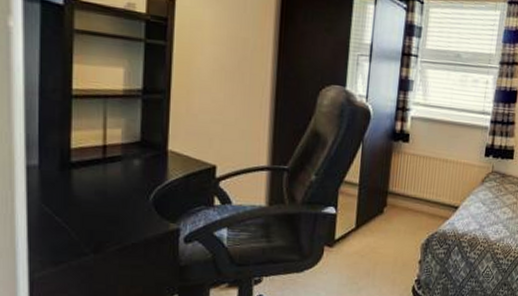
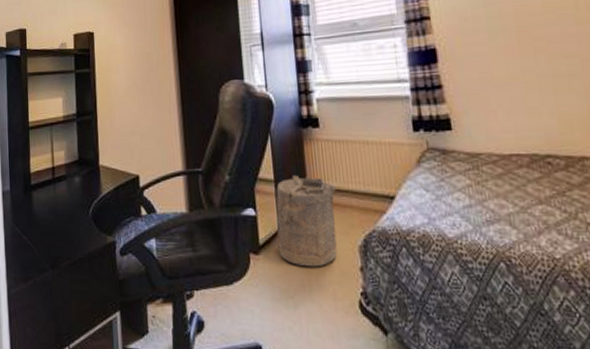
laundry hamper: none [351,181,413,260] -> present [276,175,338,267]

